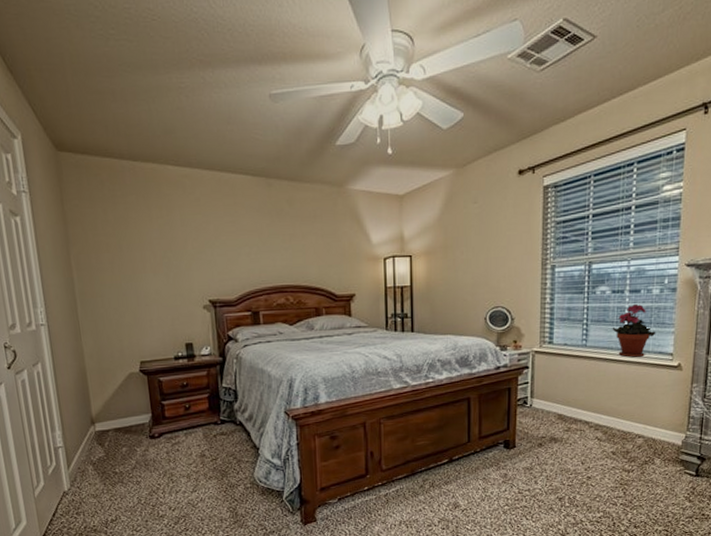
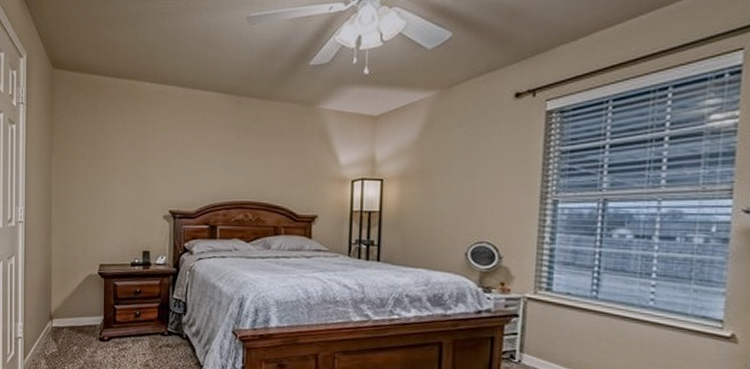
potted plant: present [612,304,655,358] -> none [633,254,697,321]

